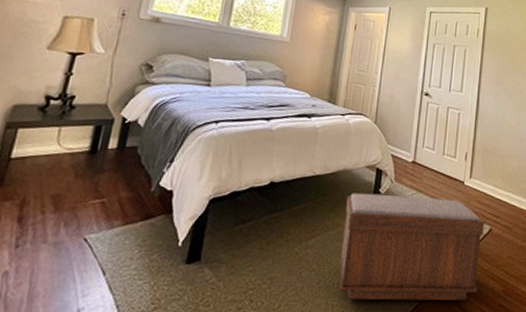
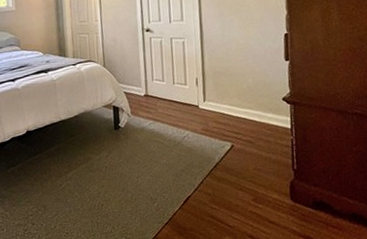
bench: present [338,193,484,301] -> none [92,123,227,218]

